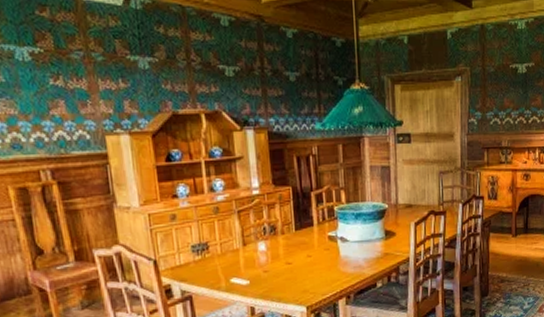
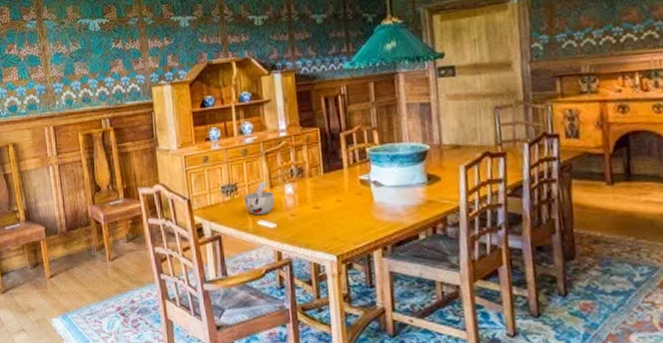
cup: none [216,239,248,274] -> present [244,181,275,216]

